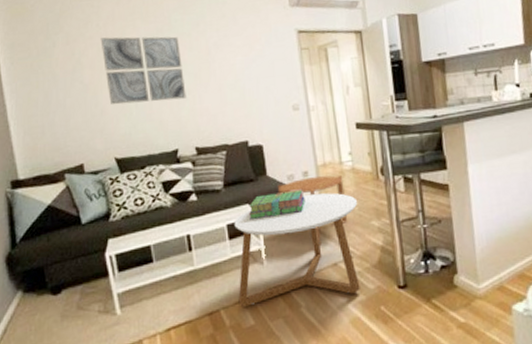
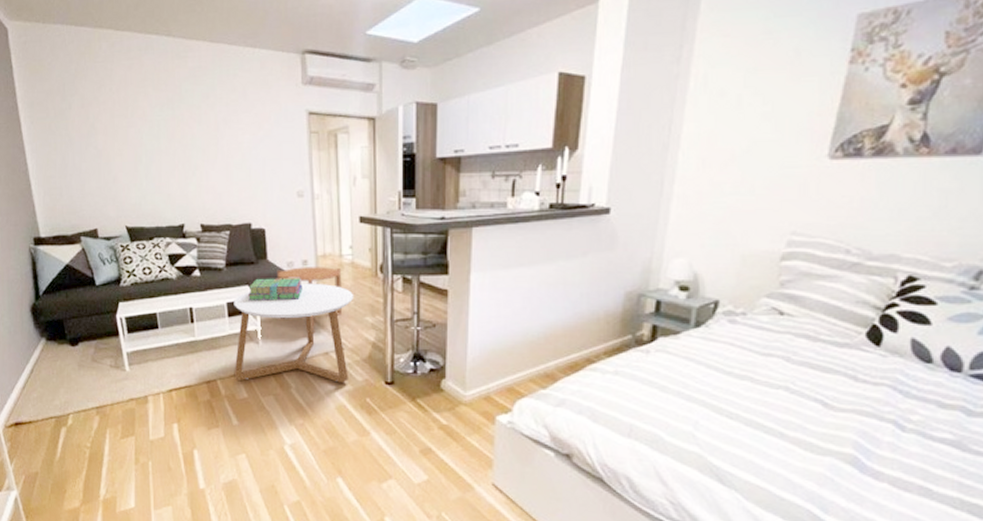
wall art: present [100,36,186,105] -> none [113,103,194,174]

